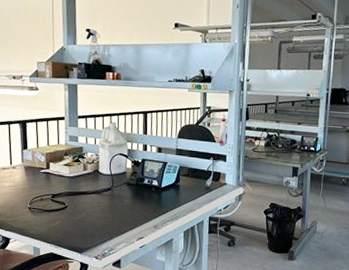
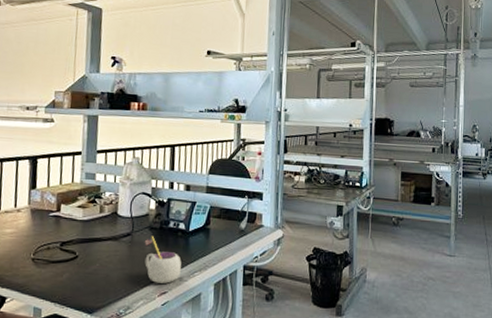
mug: none [123,190,155,230] -> present [144,235,181,284]

